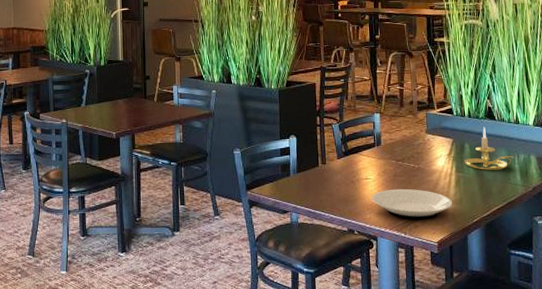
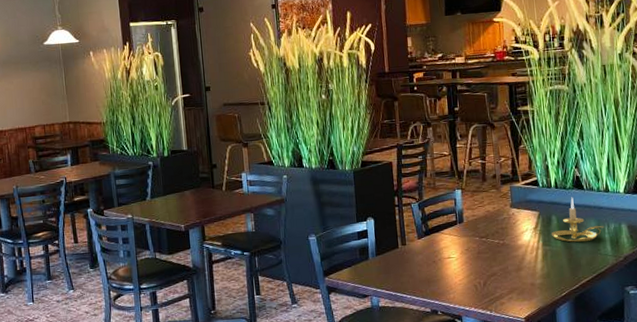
plate: present [371,188,453,219] -> none [455,265,540,297]

